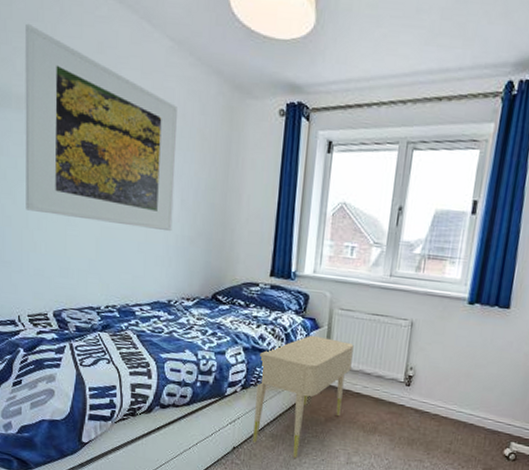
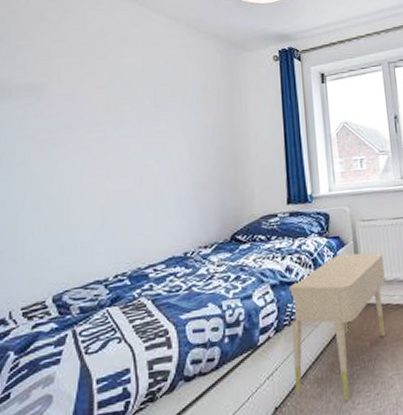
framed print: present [25,23,177,232] -> none [23,24,183,193]

